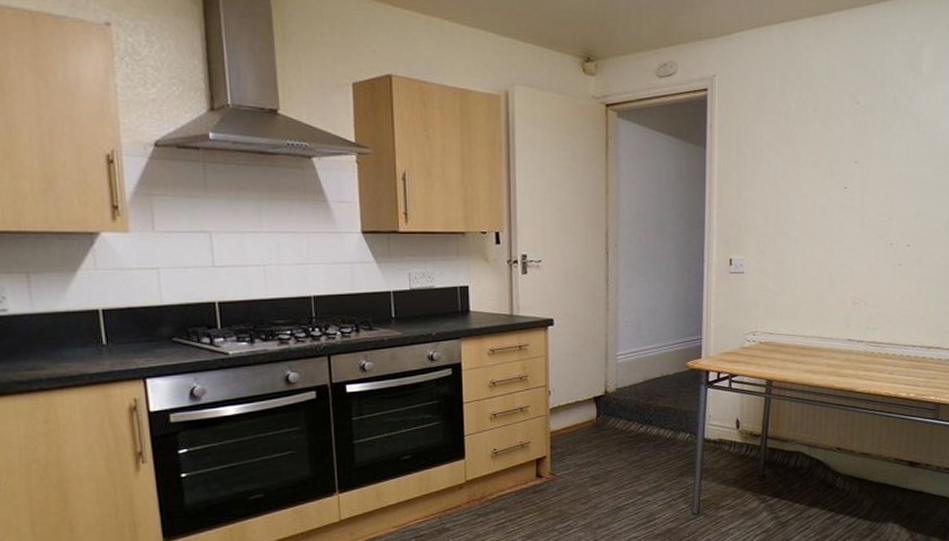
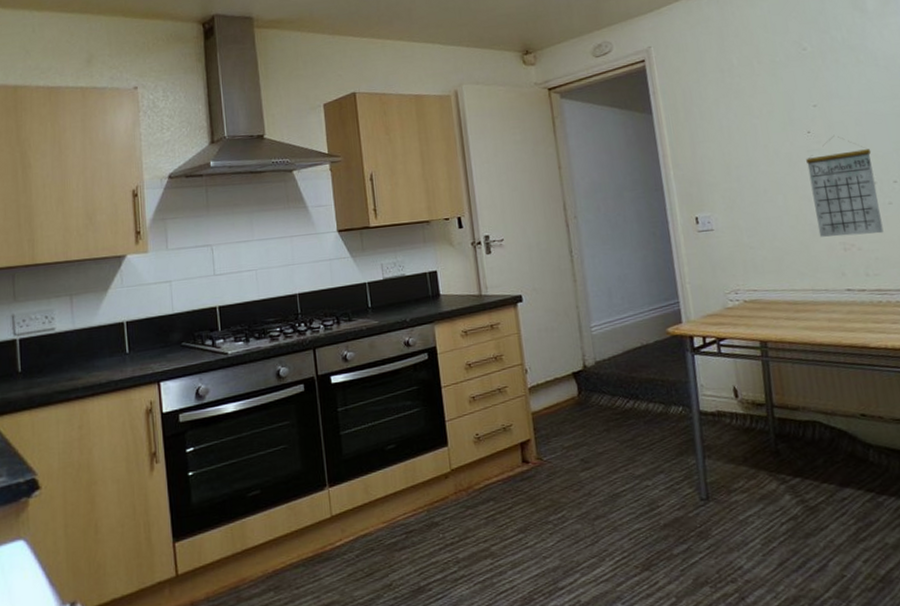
calendar: none [835,194,895,292] -> present [806,136,884,237]

